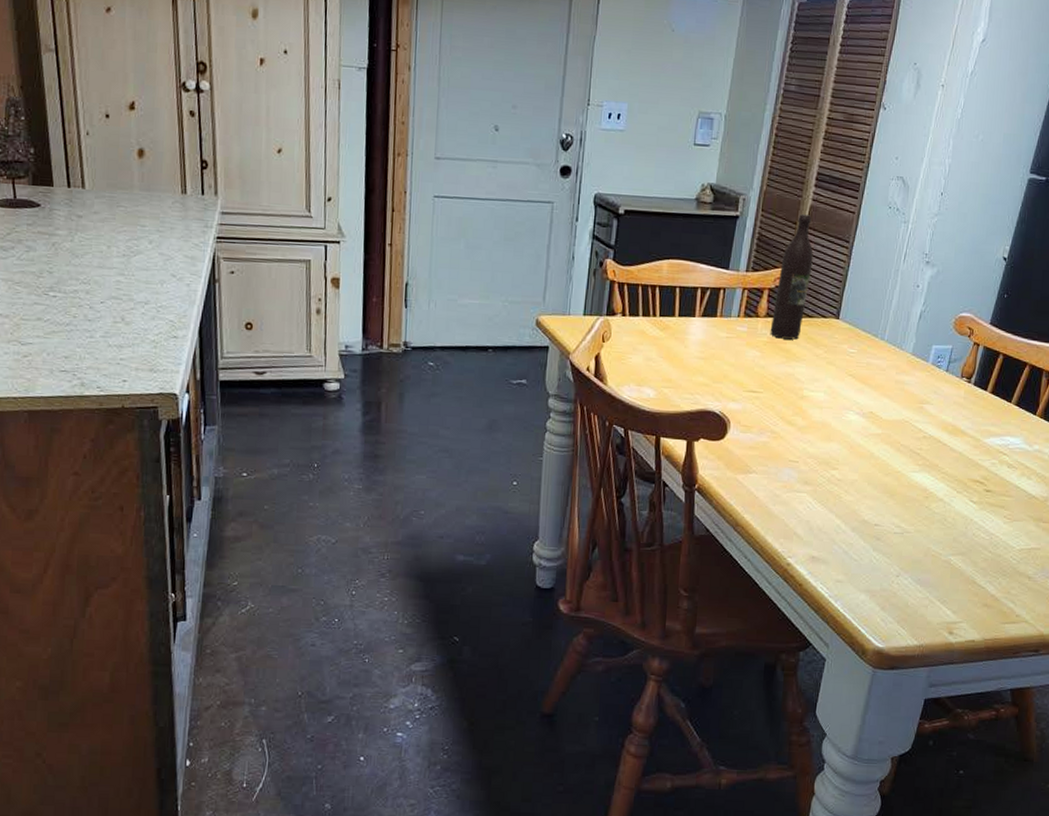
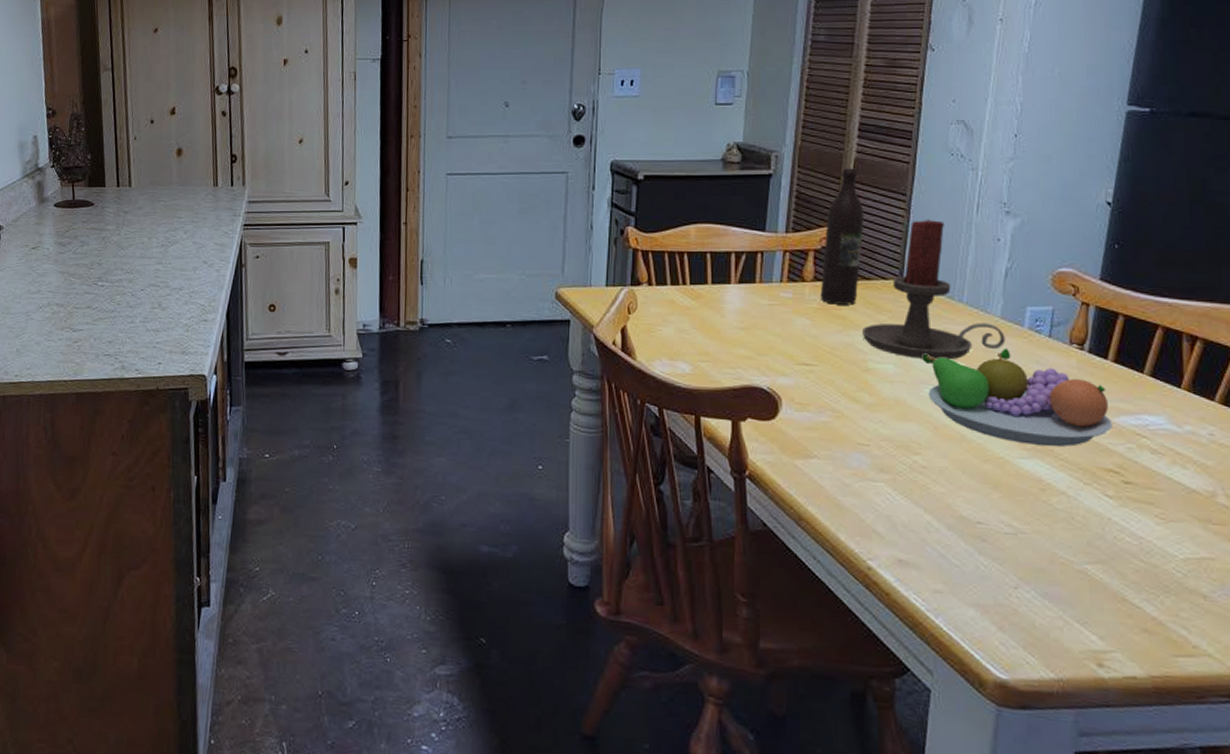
candle holder: none [802,264,913,390] -> present [862,218,1005,360]
fruit bowl: none [847,380,984,463] -> present [922,348,1113,447]

